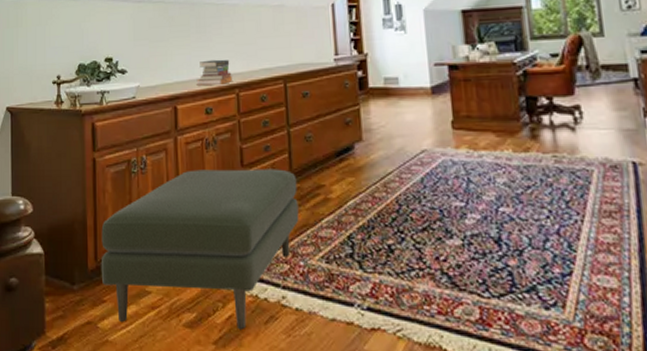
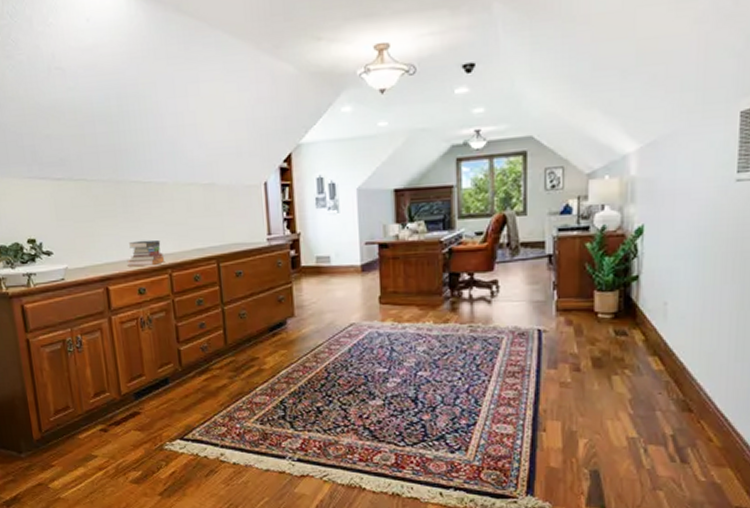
ottoman: present [101,169,299,329] -> none [42,344,235,482]

